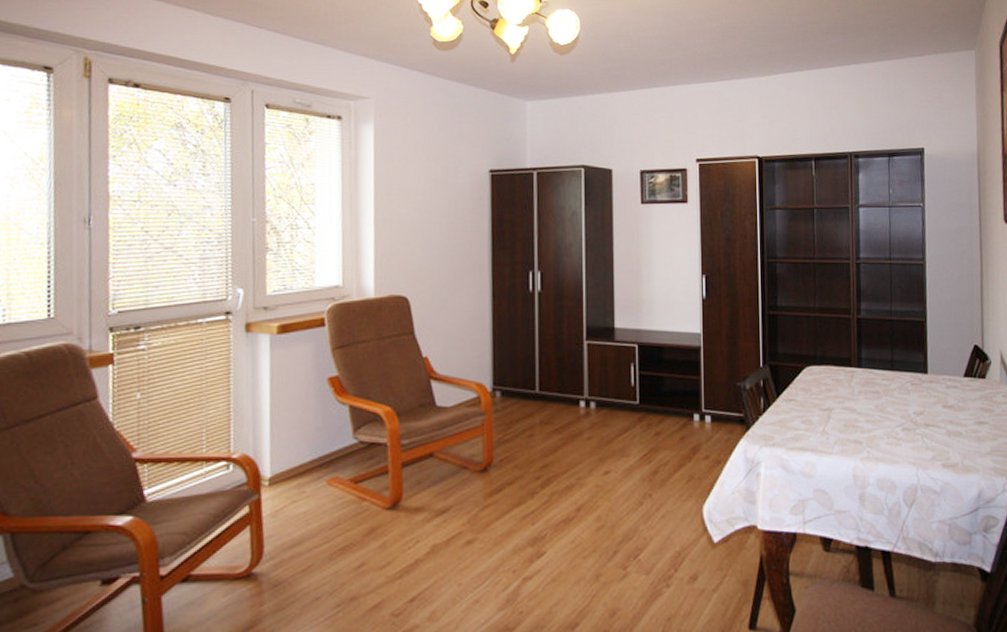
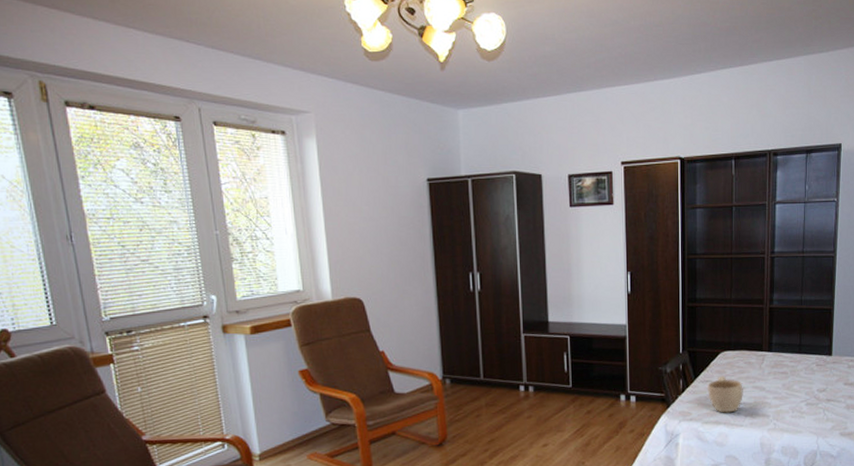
cup: none [792,394,832,438] -> present [708,375,743,413]

